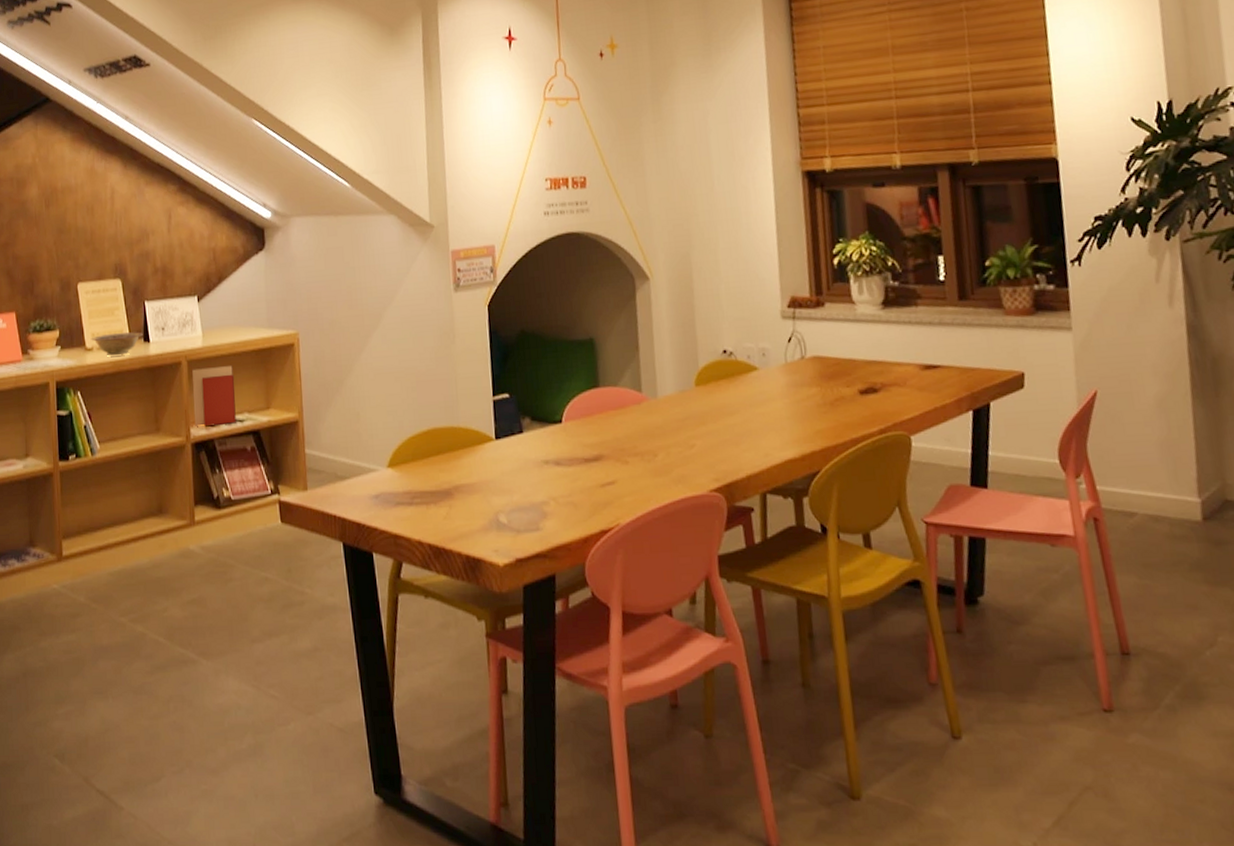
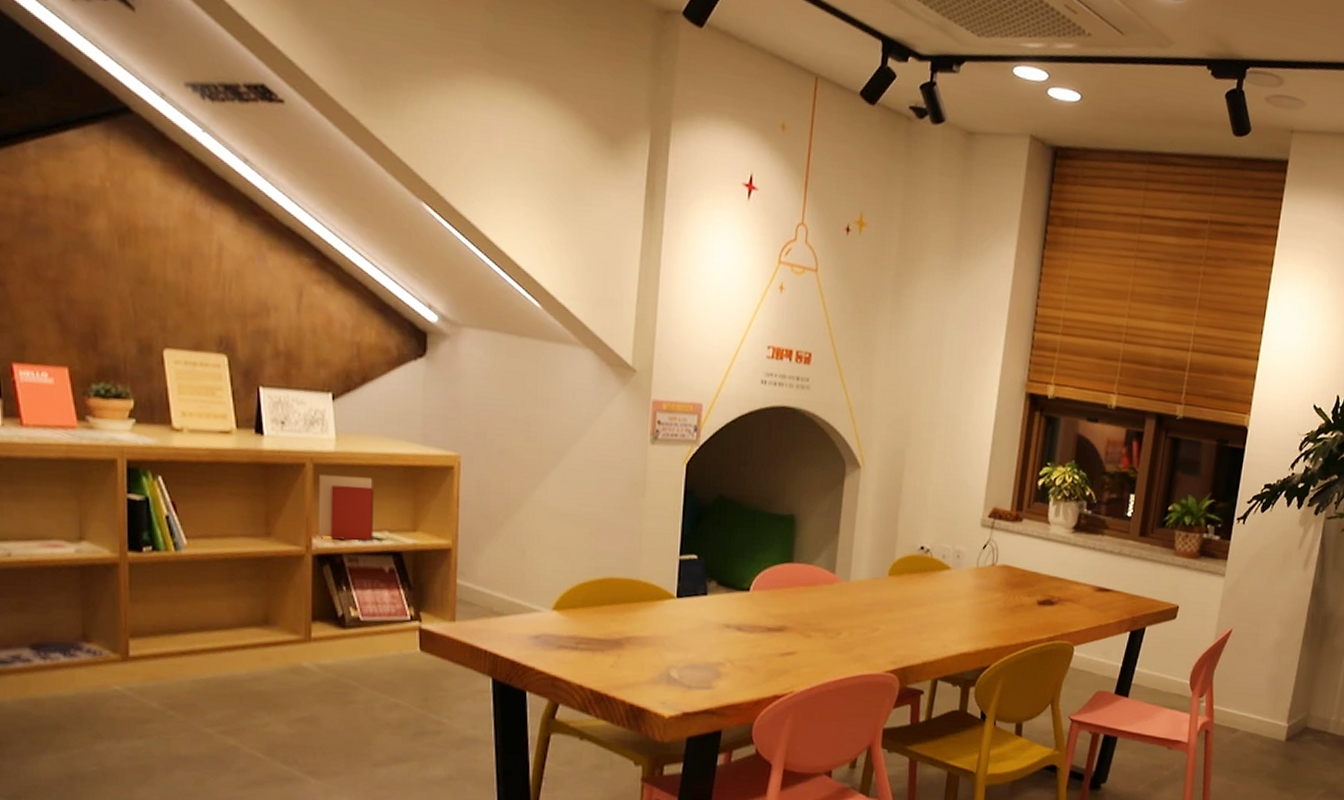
decorative bowl: present [91,332,143,357] -> none [180,415,255,444]

